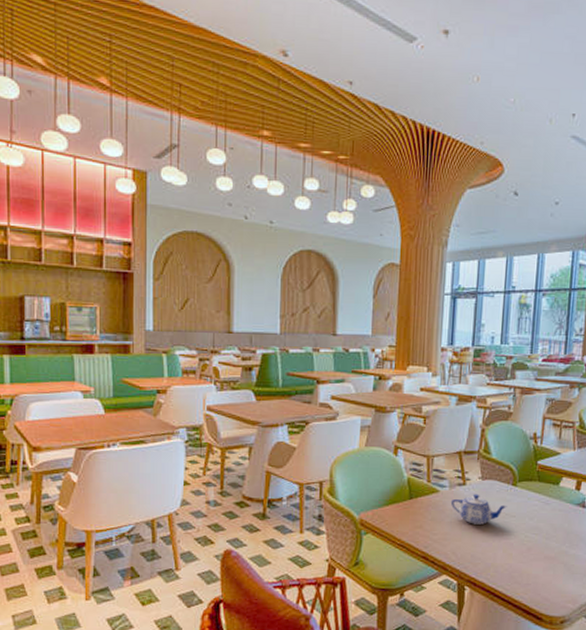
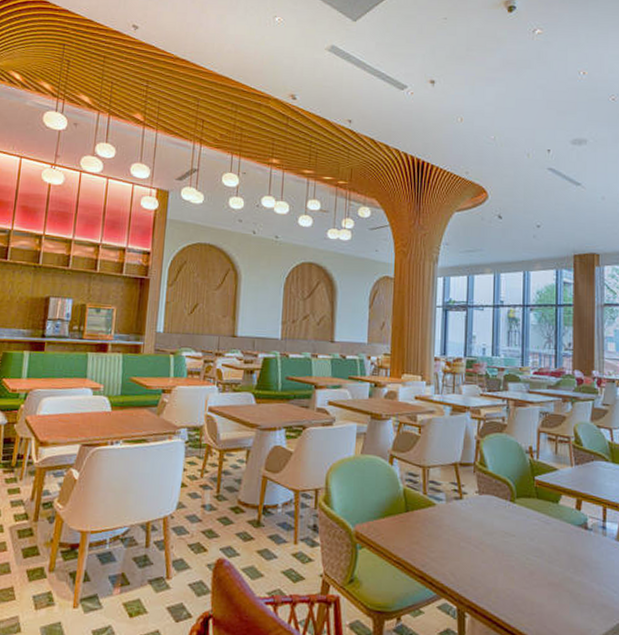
teapot: present [450,494,507,525] -> none [447,509,506,543]

